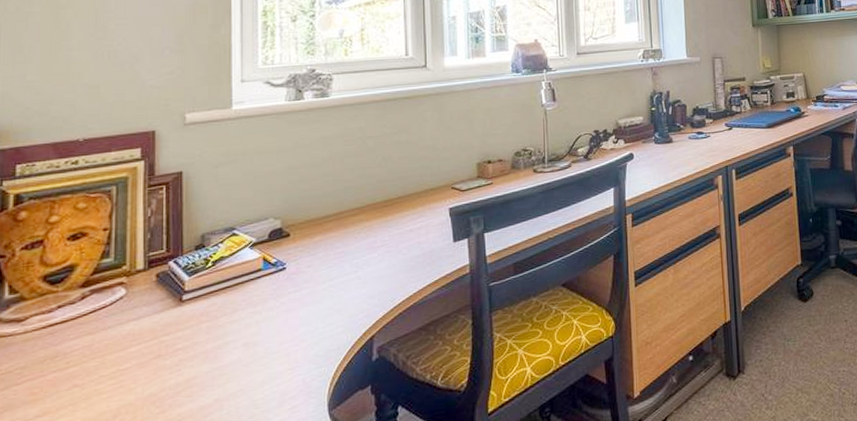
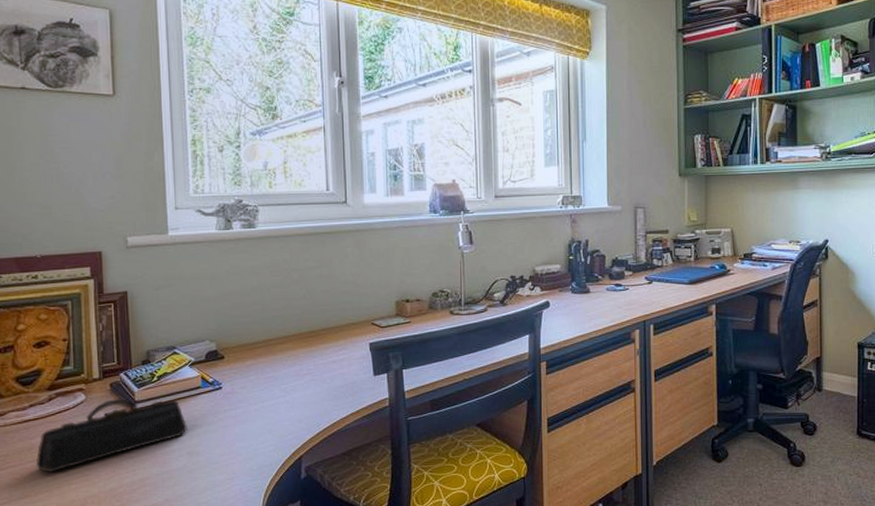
pencil case: none [60,285,244,383] -> present [35,398,187,473]

